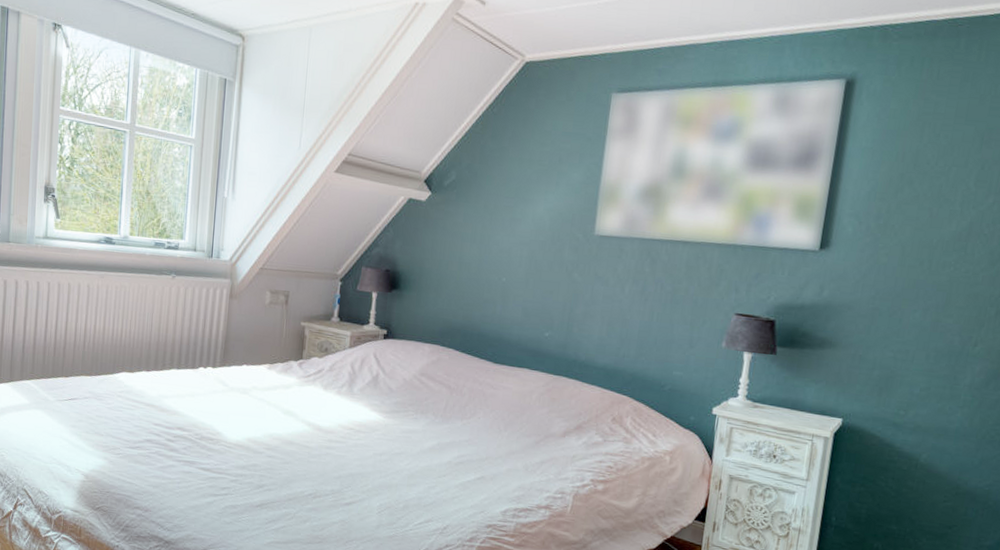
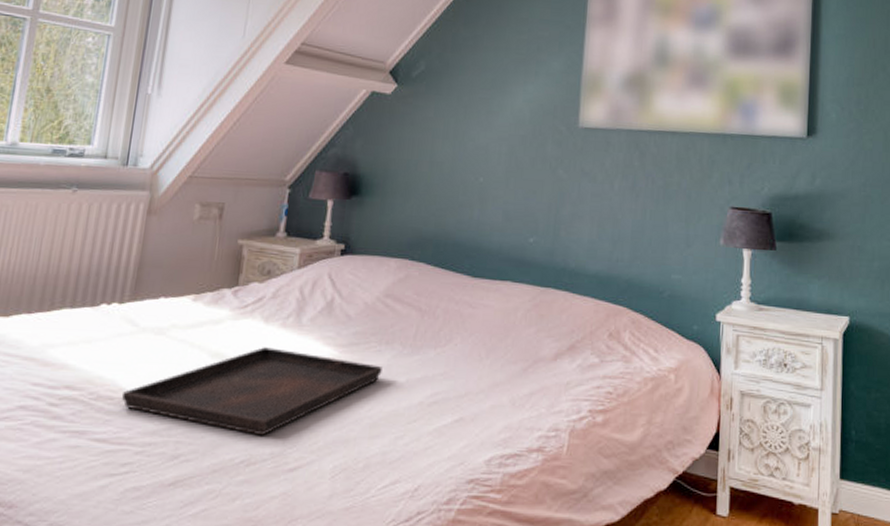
serving tray: none [218,409,418,477] -> present [121,347,382,436]

